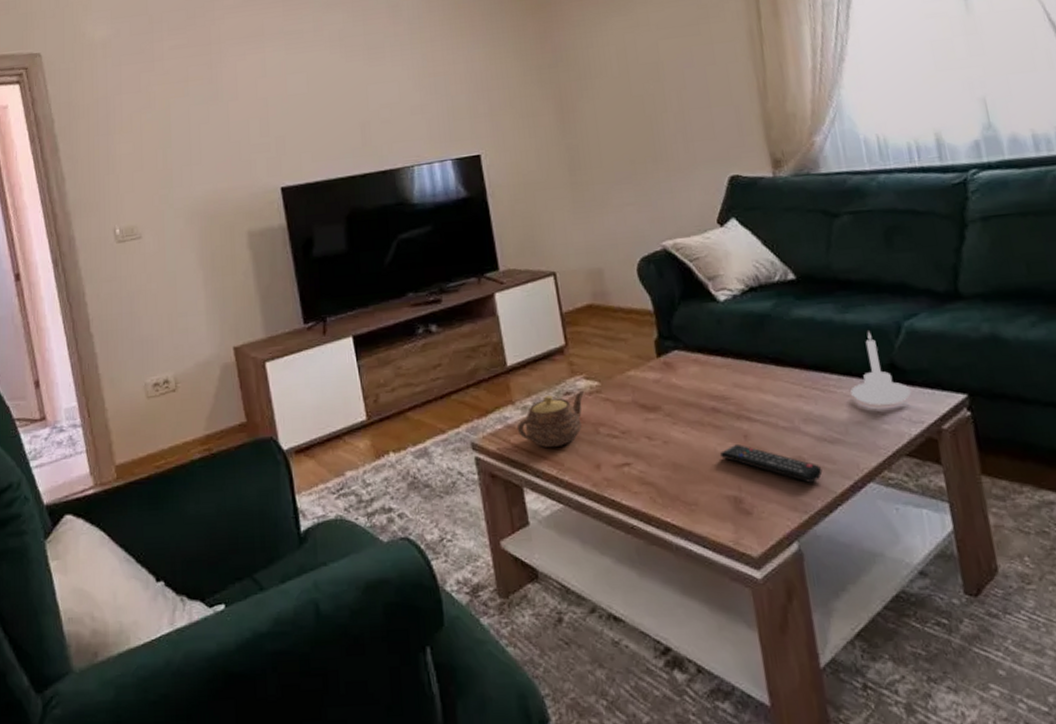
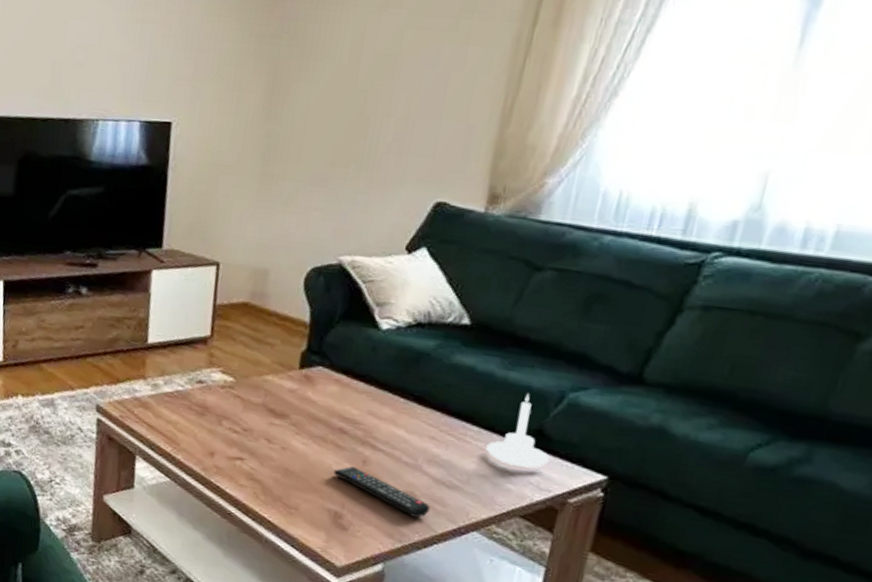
teapot: present [517,390,585,448] -> none [143,379,218,428]

